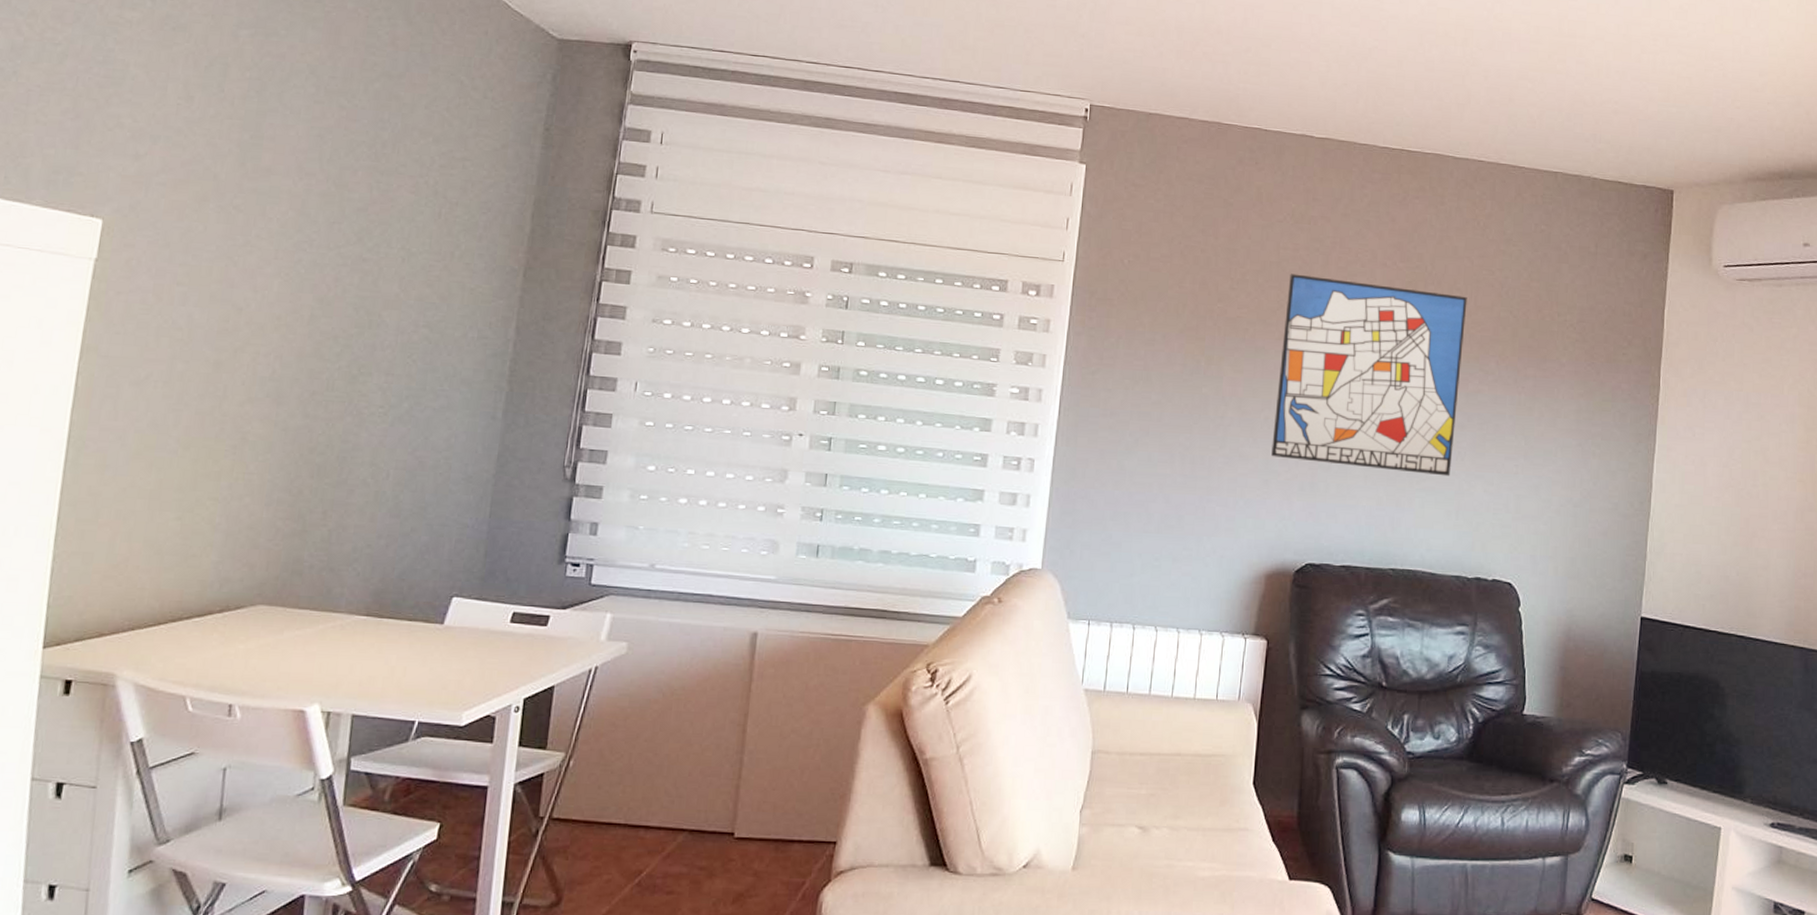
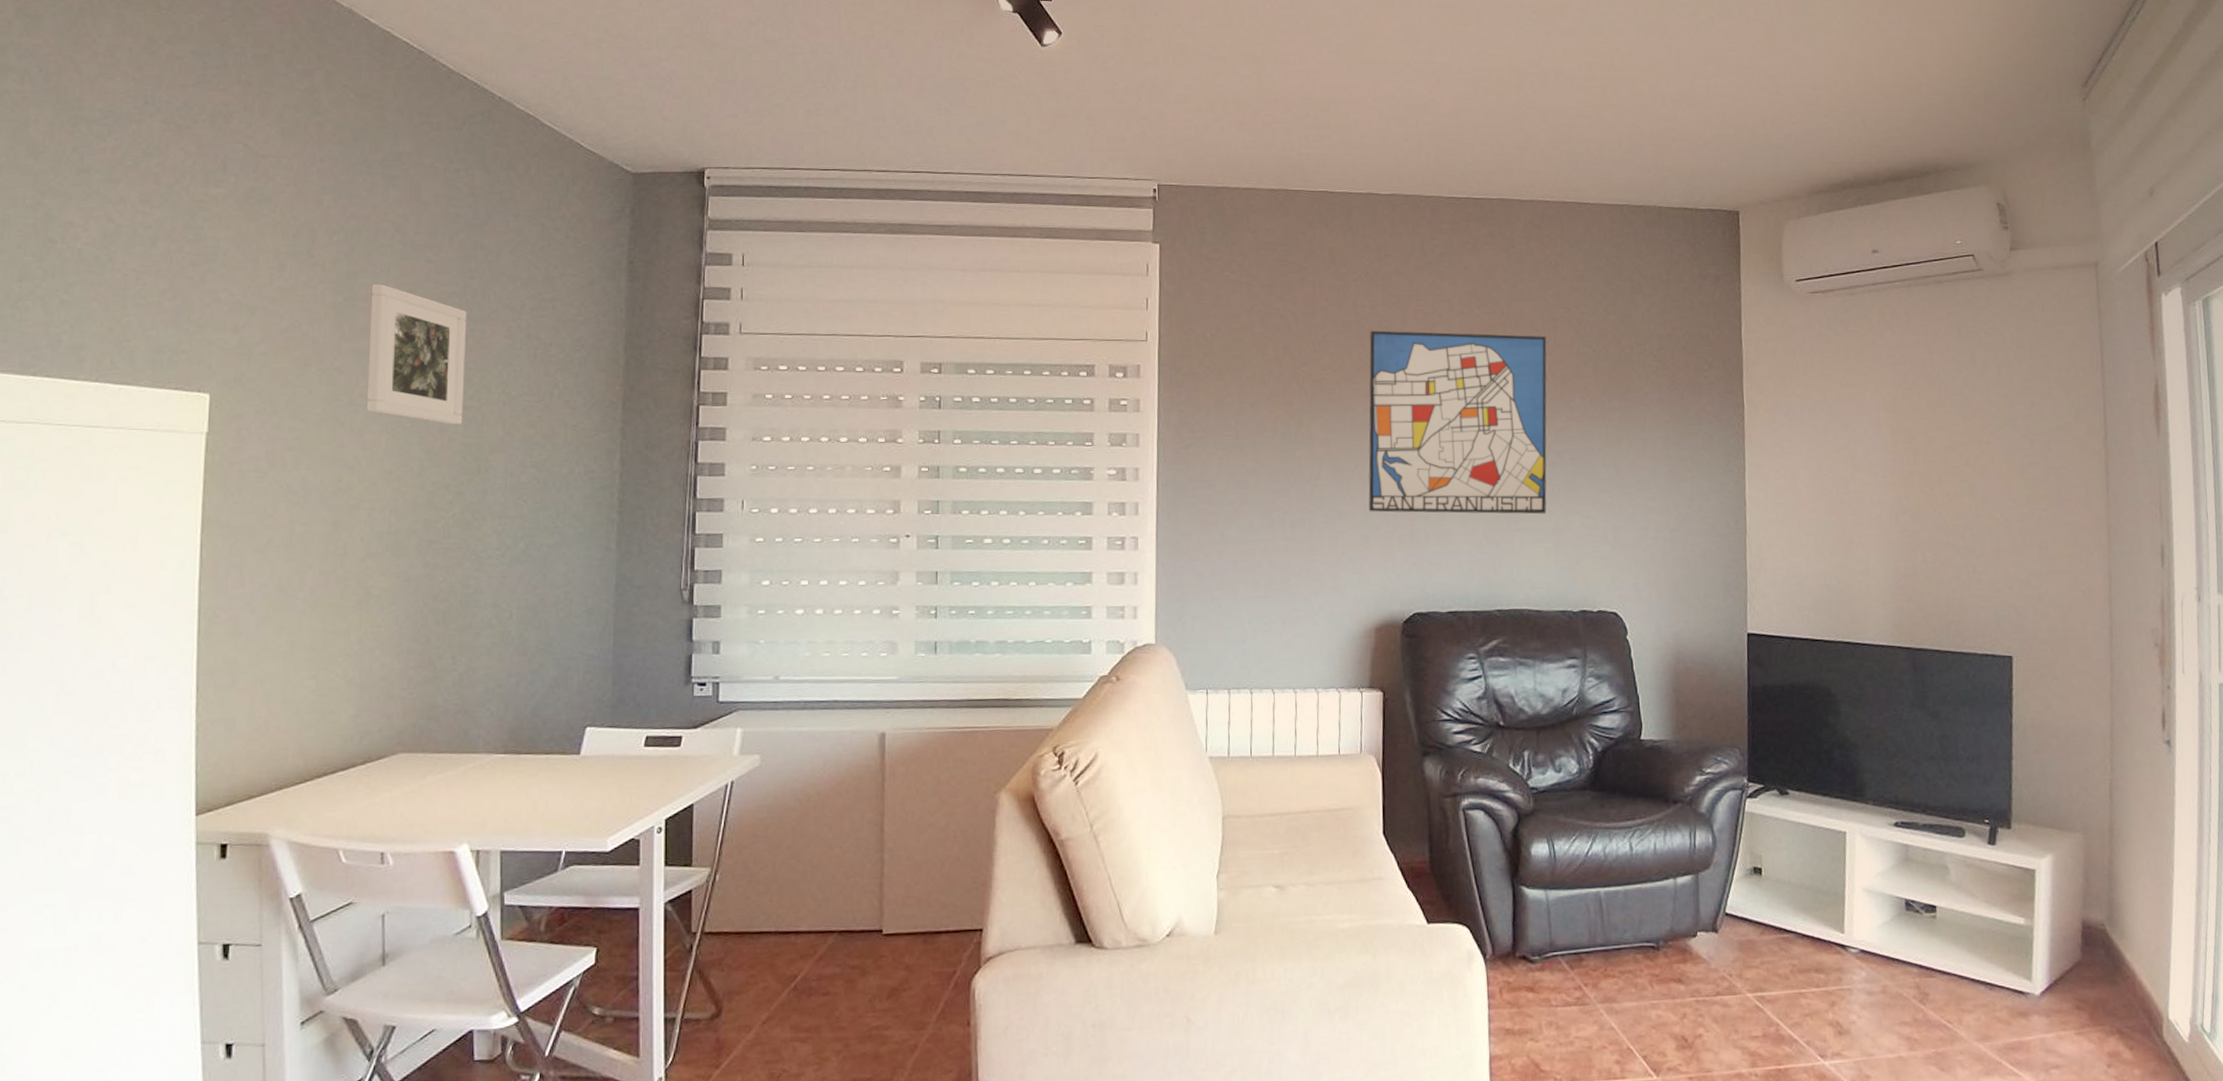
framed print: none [261,125,375,276] -> present [366,284,467,424]

